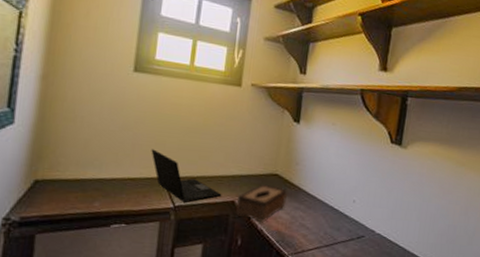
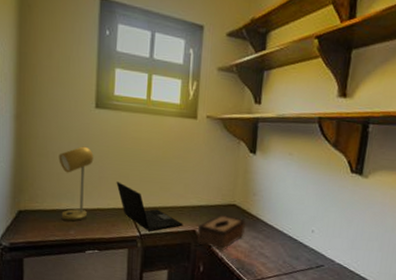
desk lamp: none [85,110,128,193] -> present [59,146,94,222]

